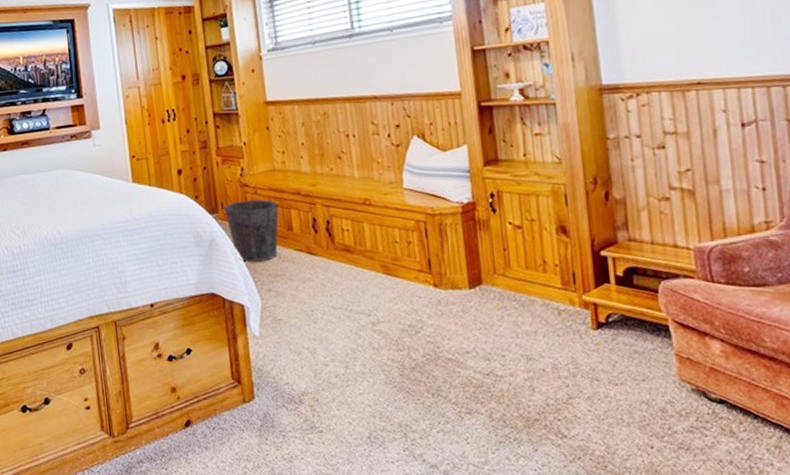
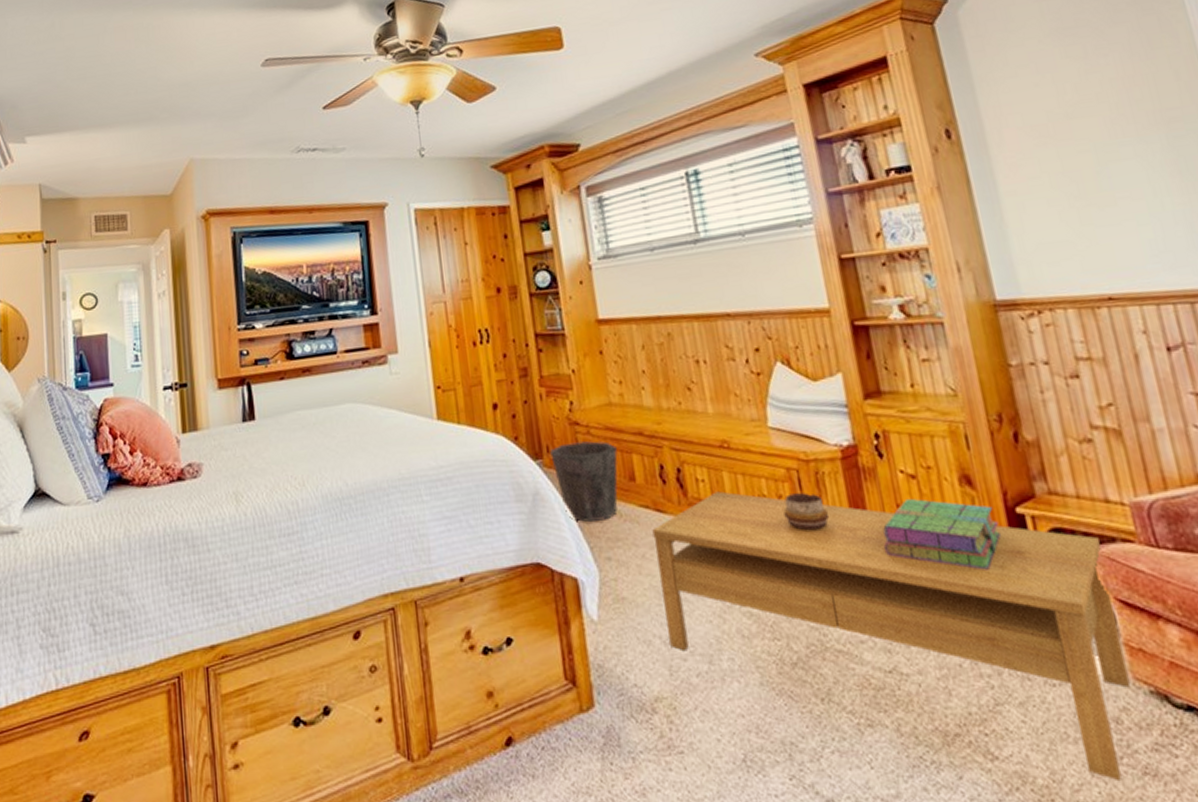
coffee table: none [305,238,677,454] -> present [652,491,1131,782]
decorative bowl: none [411,240,449,269] -> present [783,493,830,531]
stack of books: none [490,244,586,299] -> present [883,498,1001,570]

